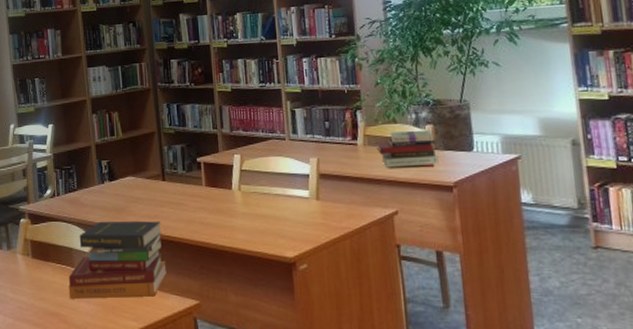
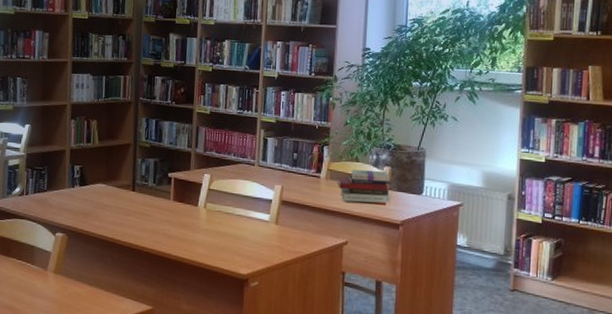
books: present [68,221,168,299] -> none [25,223,126,299]

